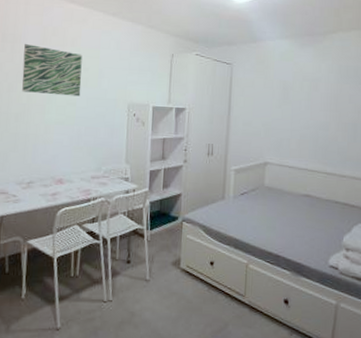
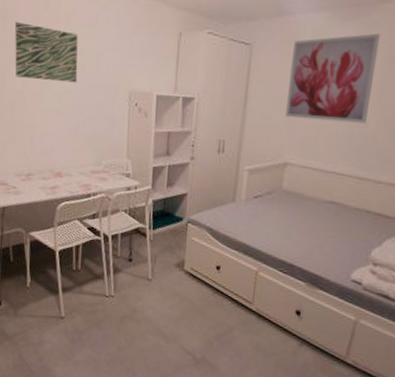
wall art: none [263,56,332,127] -> present [285,33,381,124]

